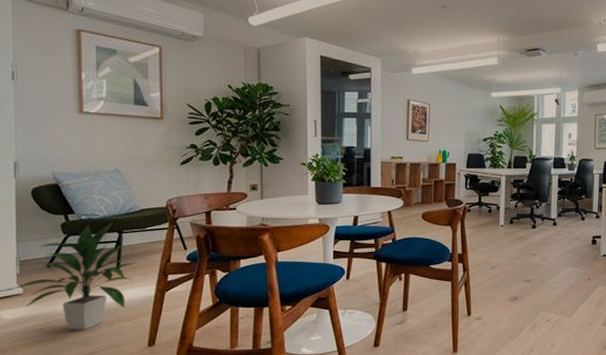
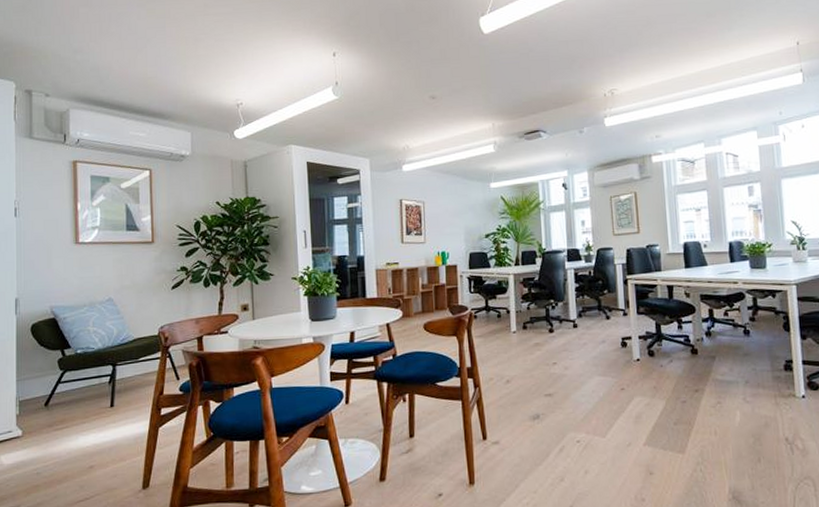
indoor plant: present [12,222,137,330] -> none [11,355,130,474]

